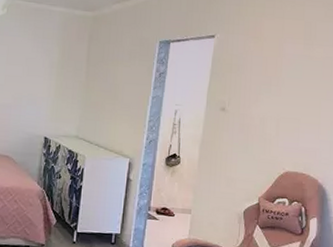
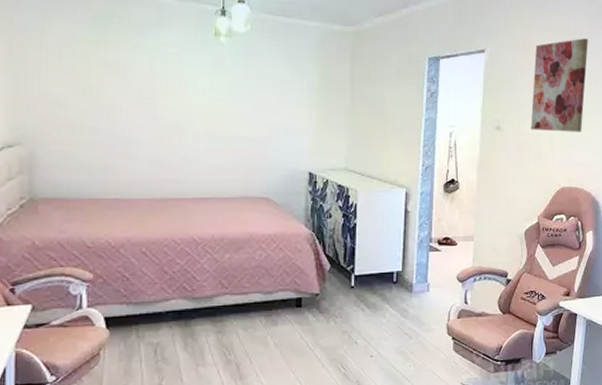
wall art: none [256,26,324,119] -> present [530,38,588,133]

